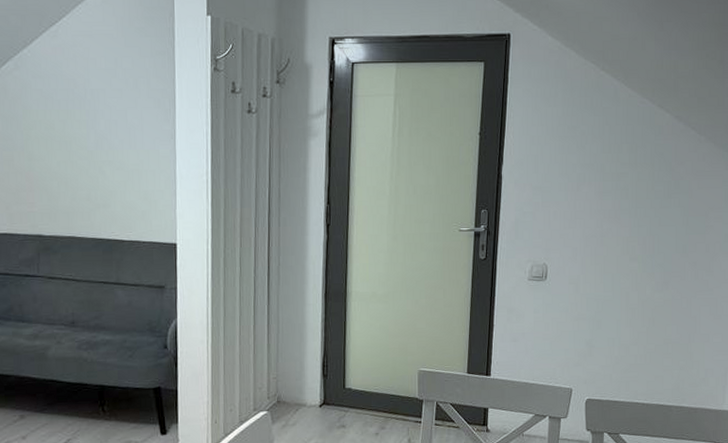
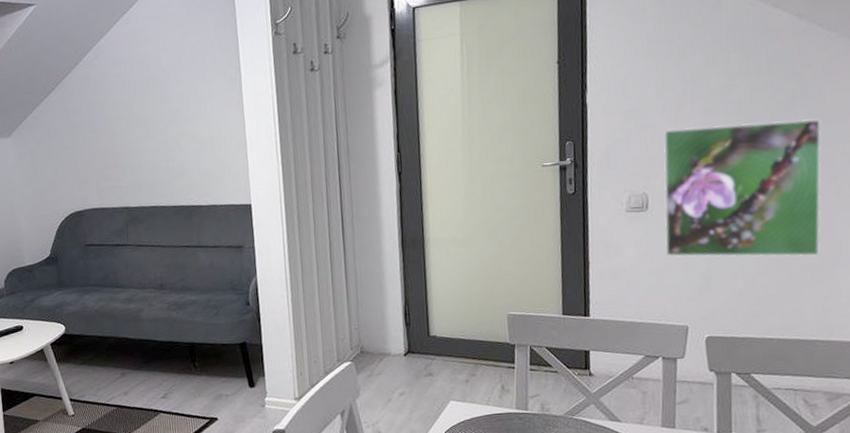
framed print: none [558,207,689,332] -> present [663,118,822,257]

